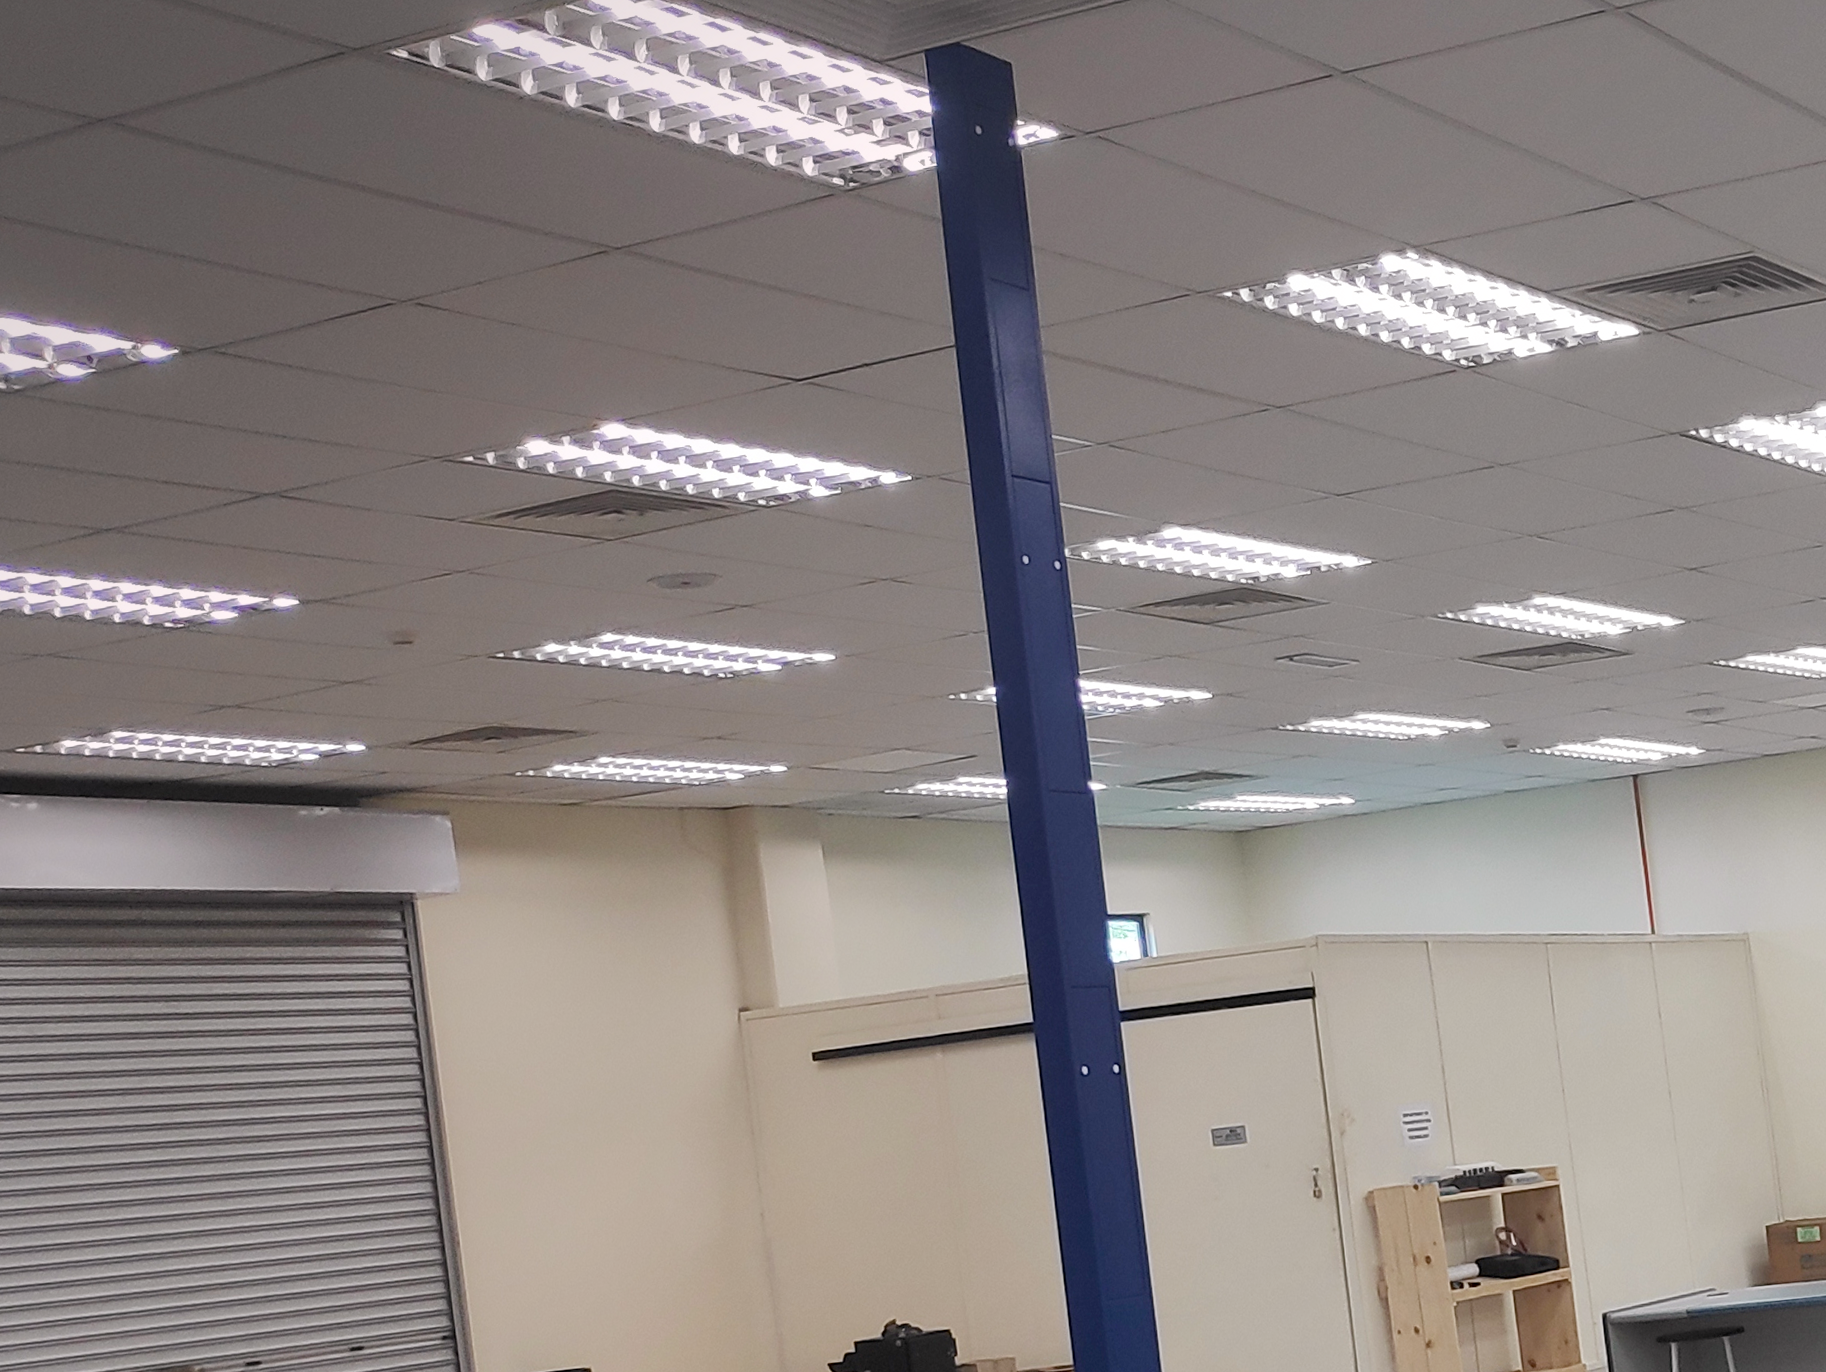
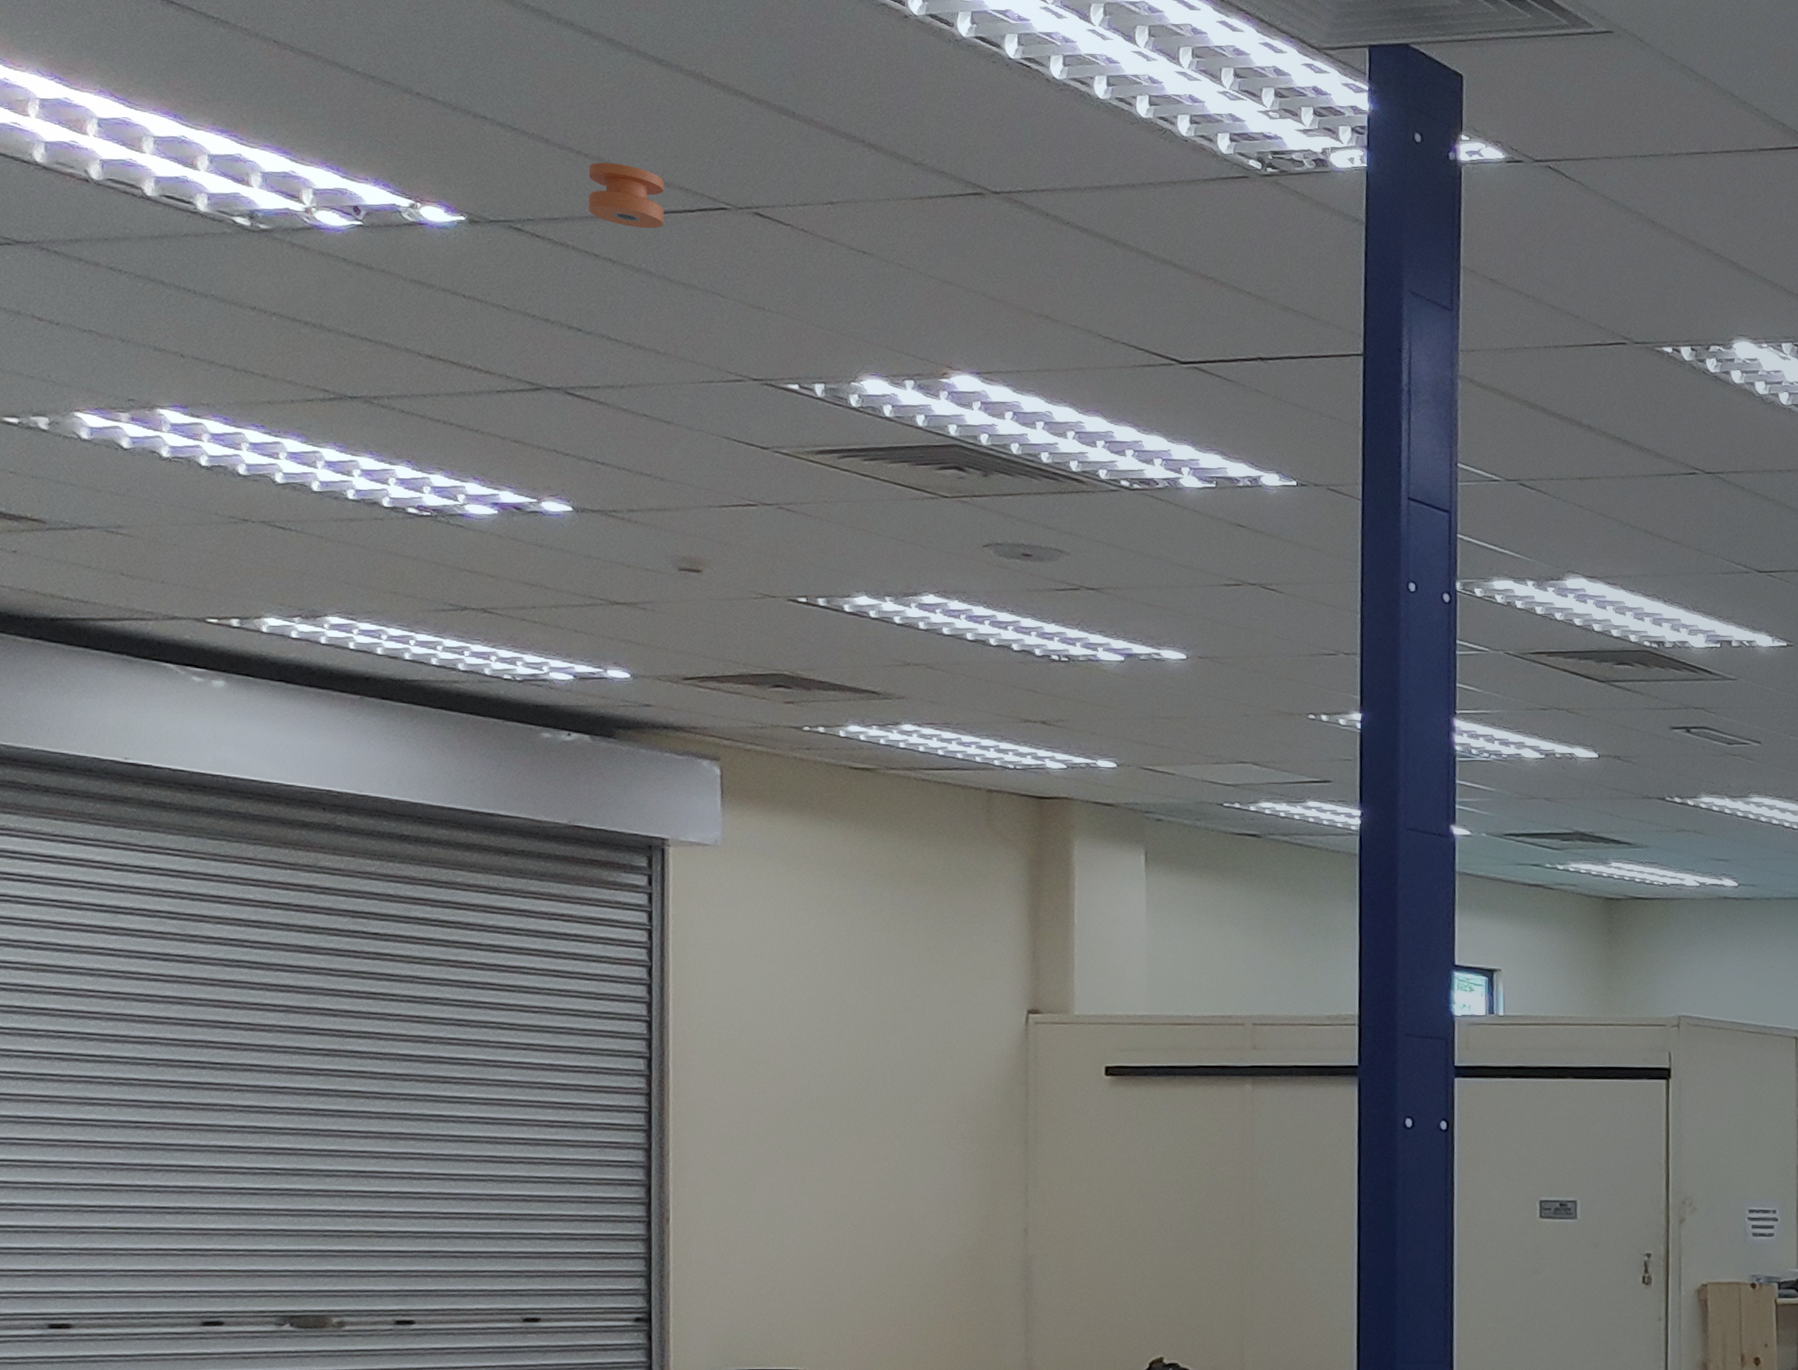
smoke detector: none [273,278,343,335] -> present [588,162,665,229]

